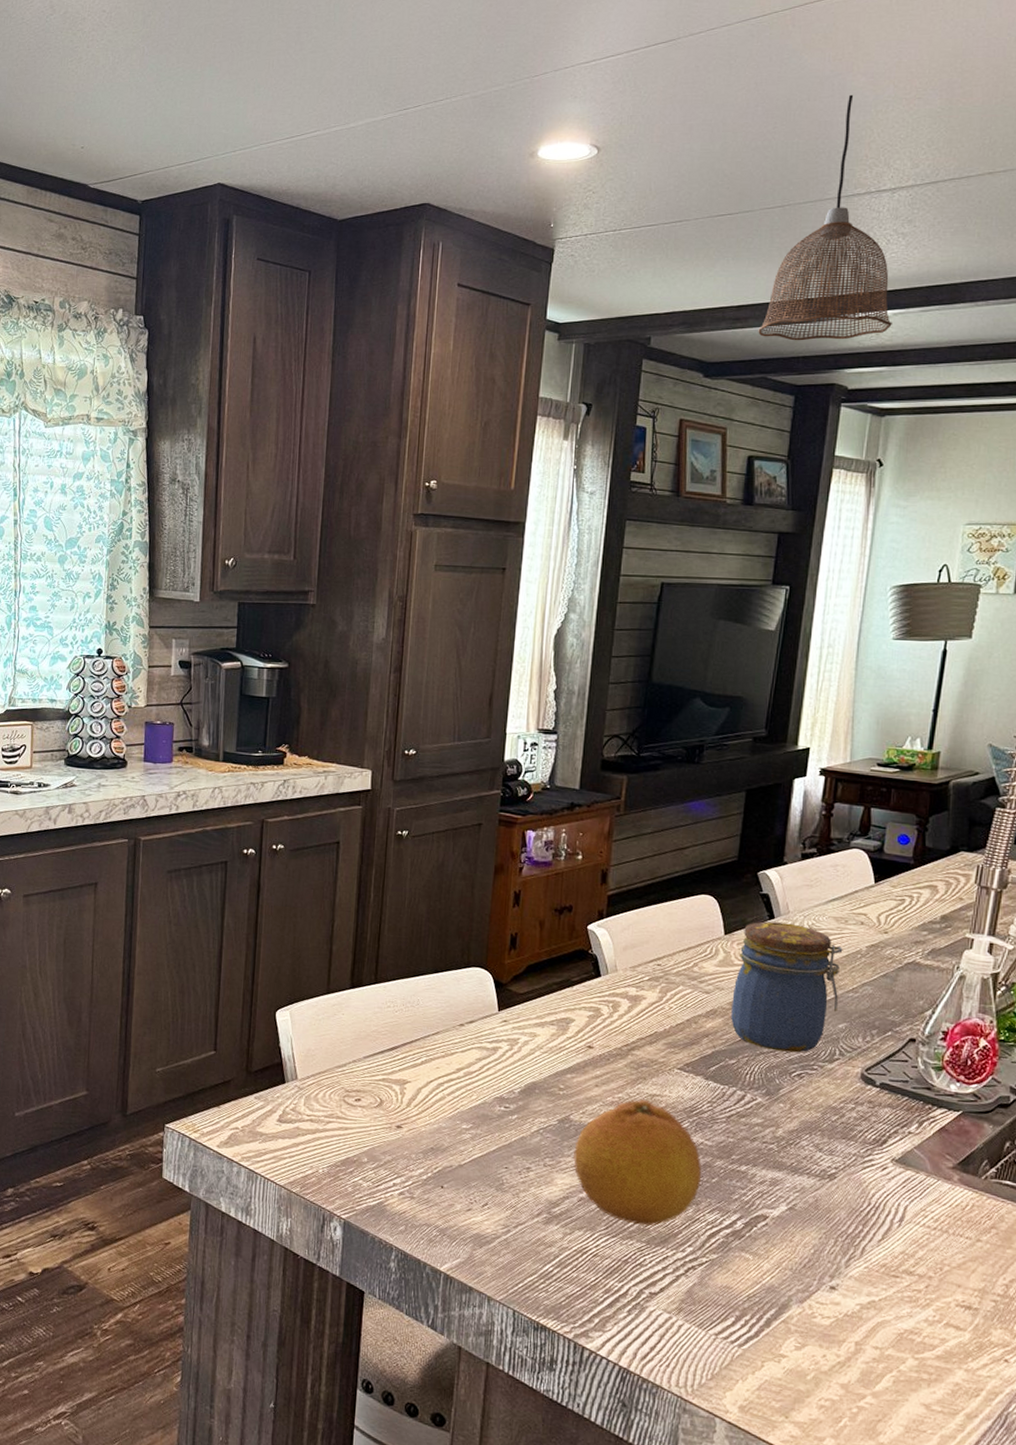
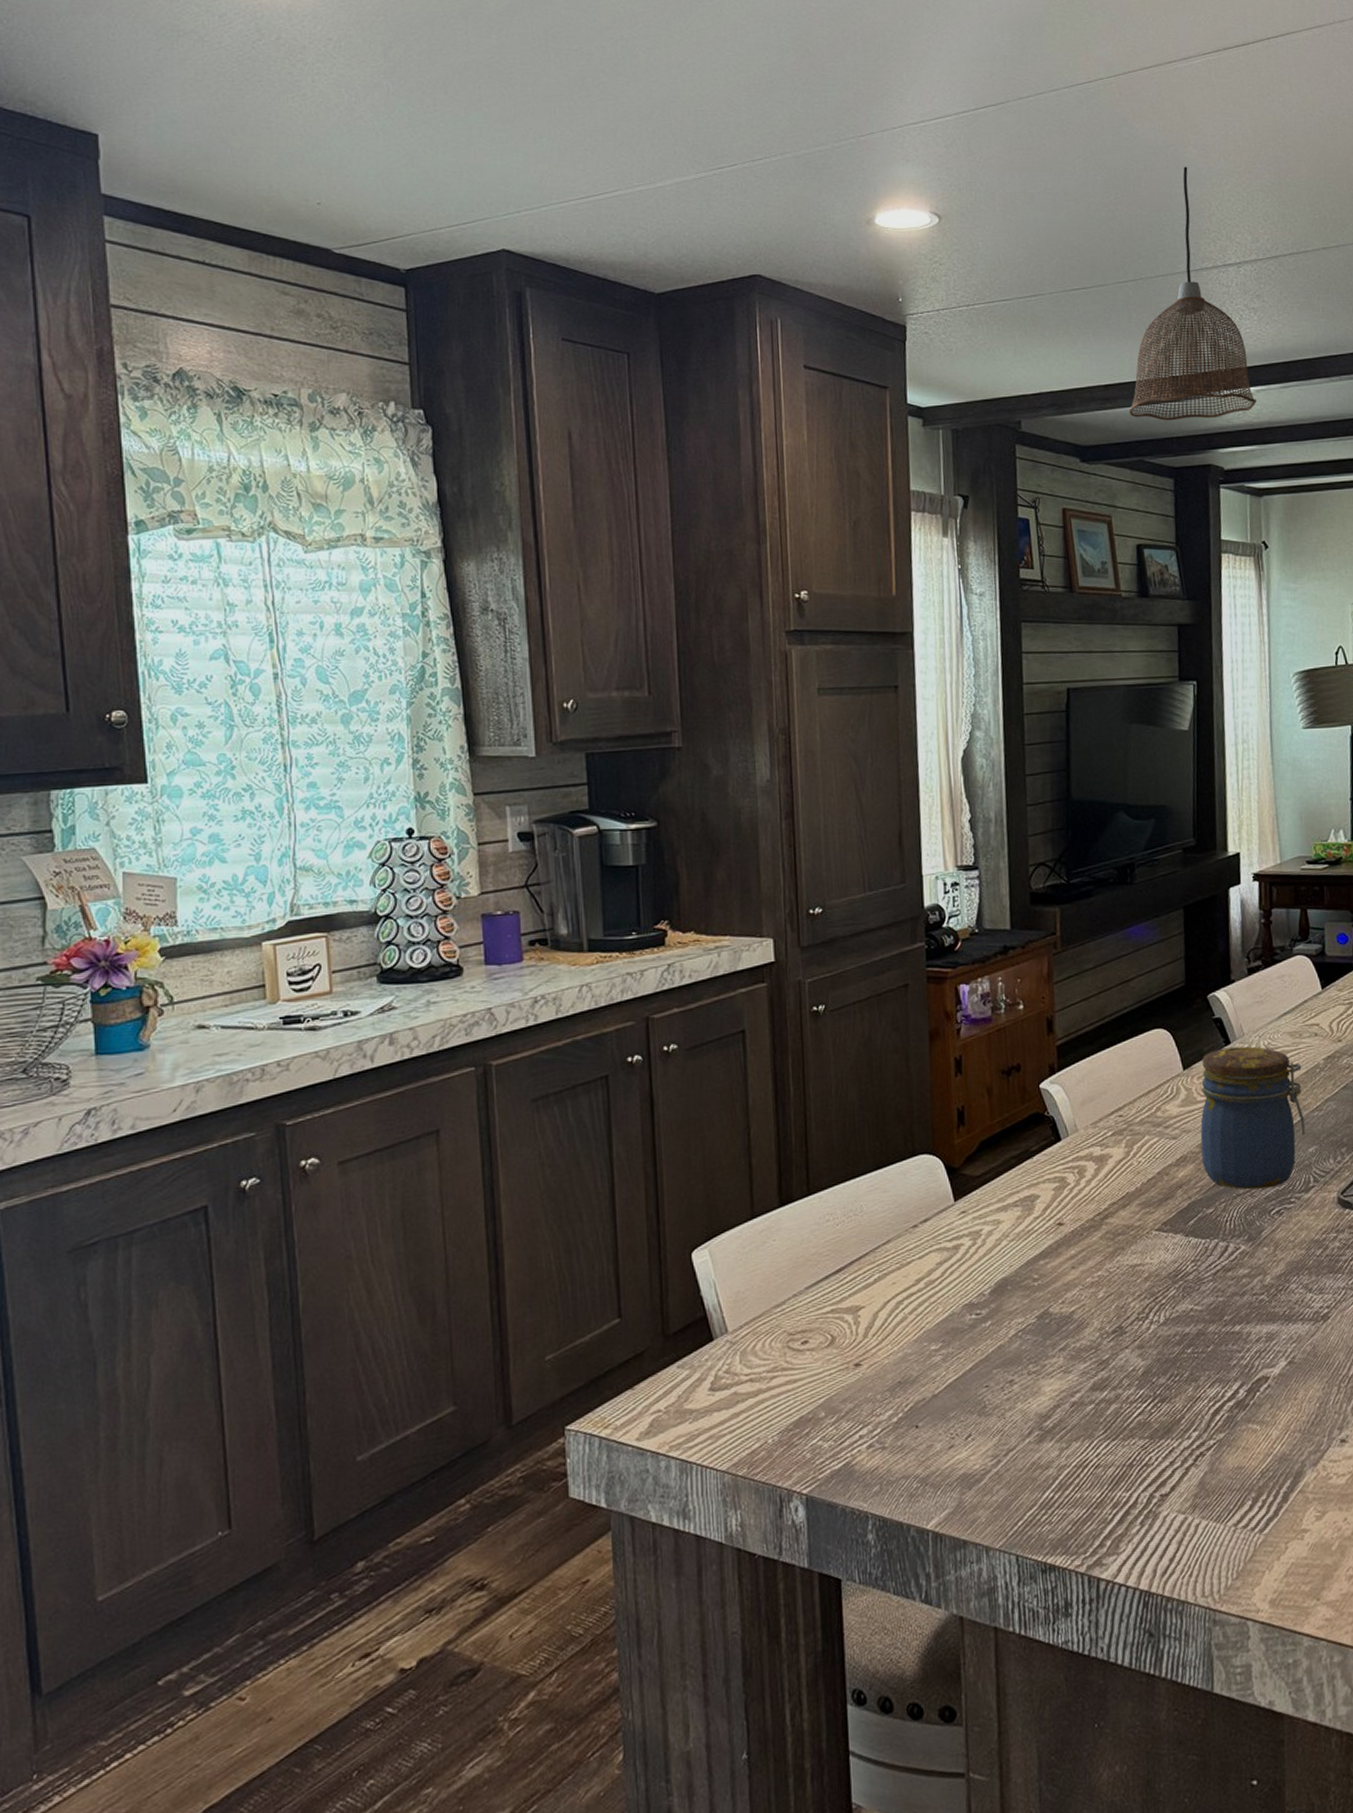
fruit: present [573,1100,702,1227] -> none [1058,1273,1197,1420]

